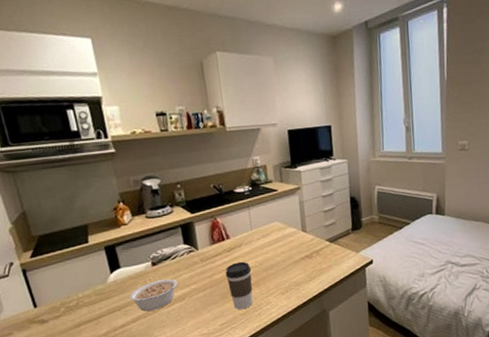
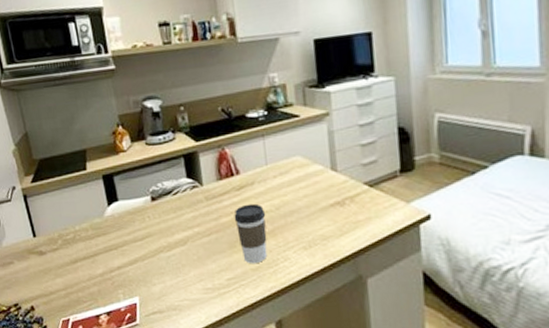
legume: present [128,278,180,312] -> none [126,218,182,254]

